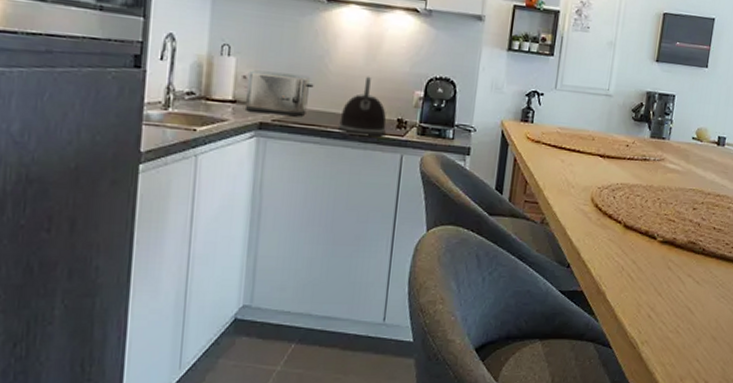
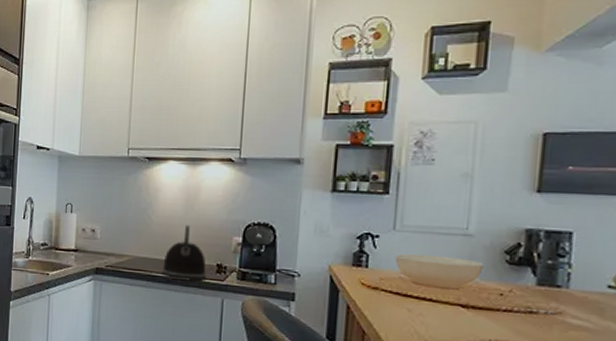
toaster: present [245,70,314,117] -> none [84,223,139,263]
bowl: none [554,110,618,142] -> present [395,253,484,290]

